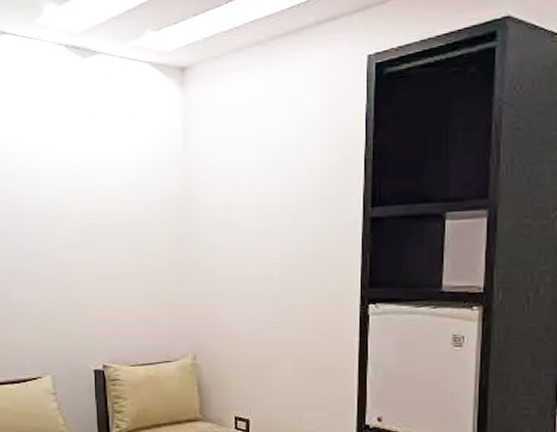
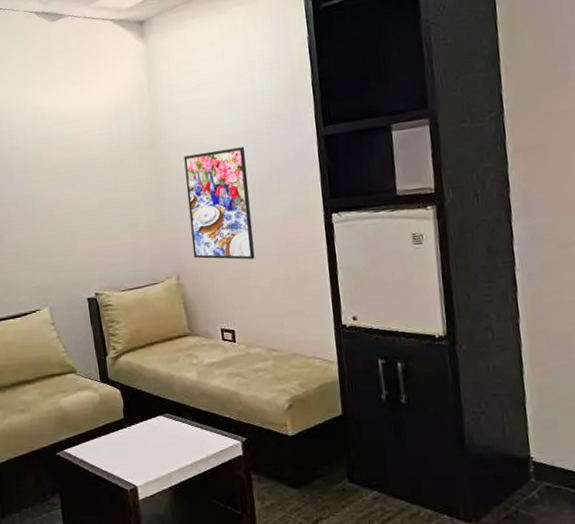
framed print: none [213,221,283,345] -> present [184,147,255,260]

